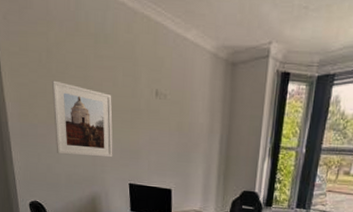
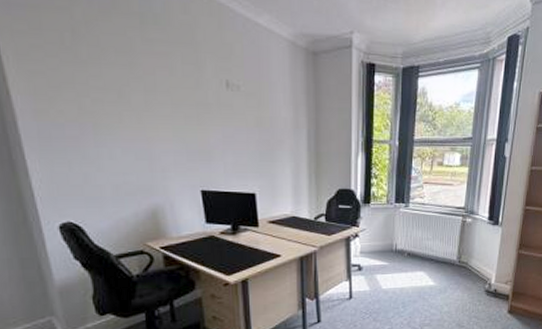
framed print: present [51,80,113,158] -> none [81,67,177,161]

